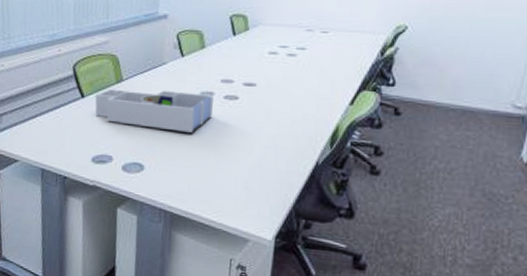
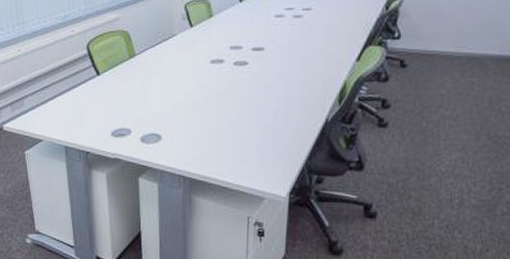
desk organizer: present [94,88,214,133] -> none [109,61,224,101]

